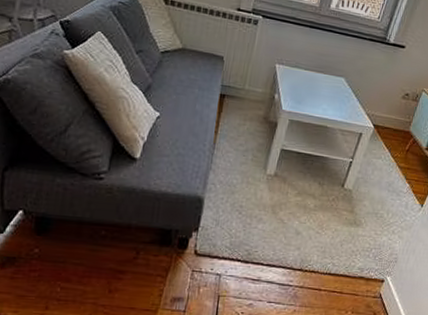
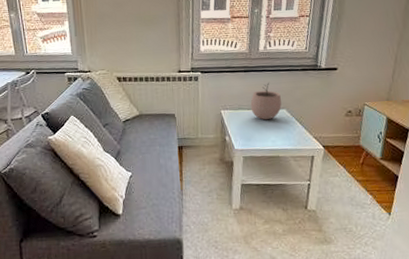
plant pot: none [308,45,343,86] -> present [250,83,282,120]

